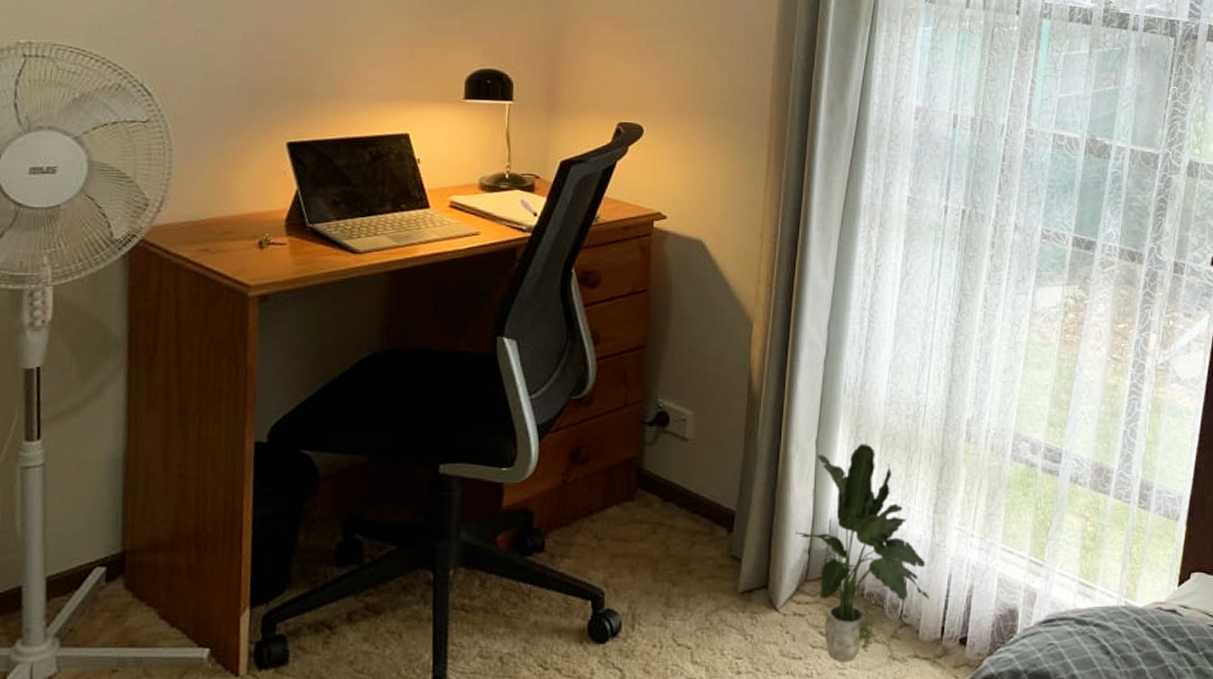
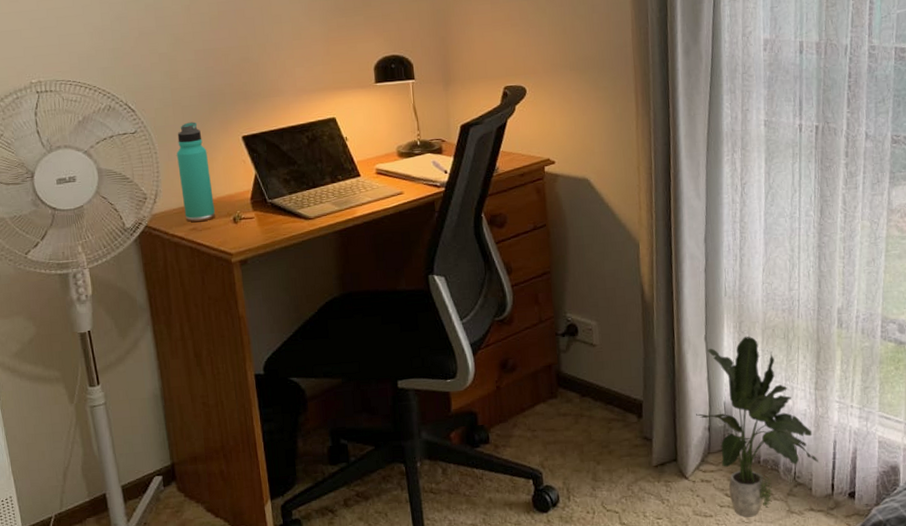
thermos bottle: none [195,117,239,241] -> present [176,122,215,222]

